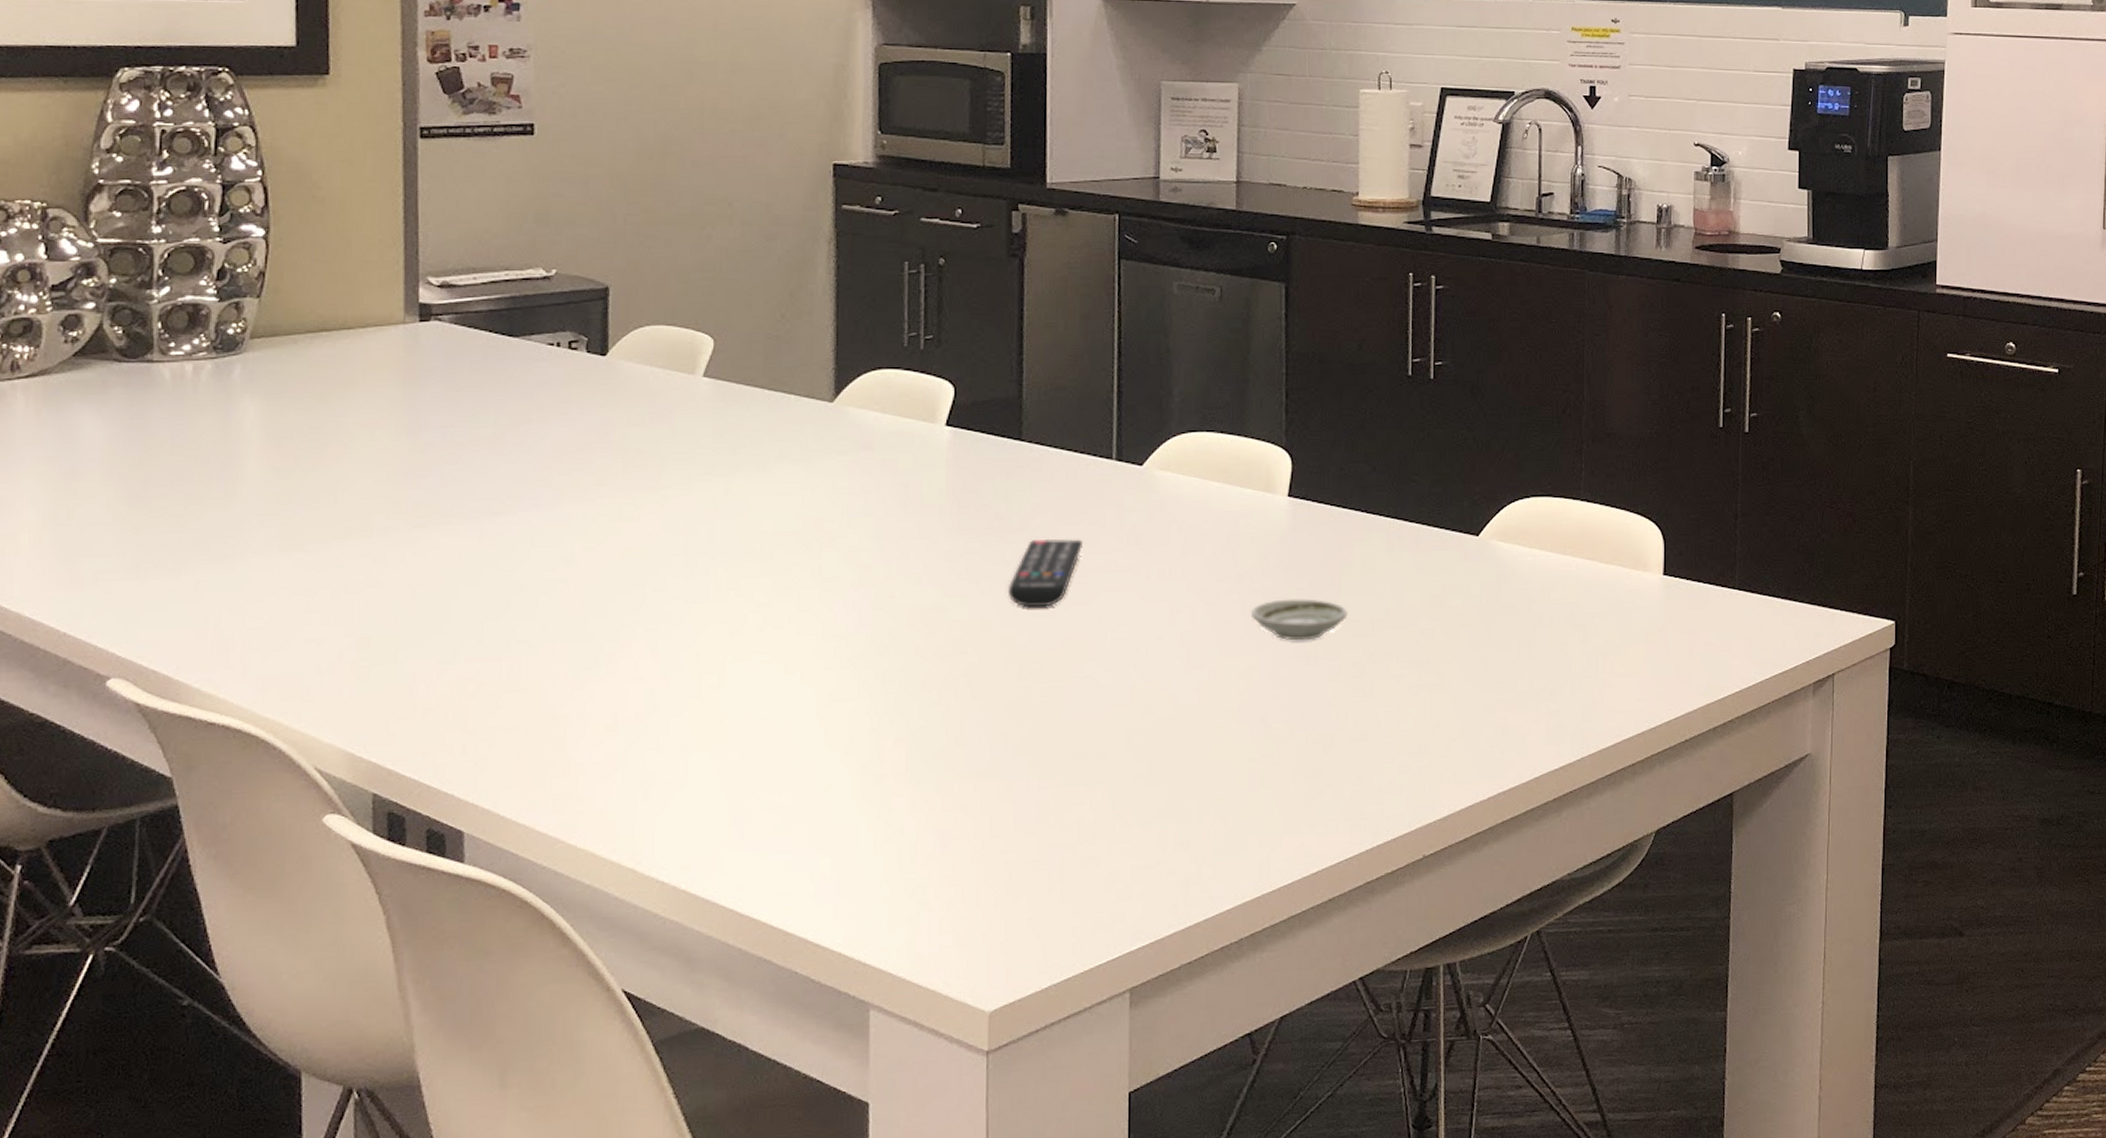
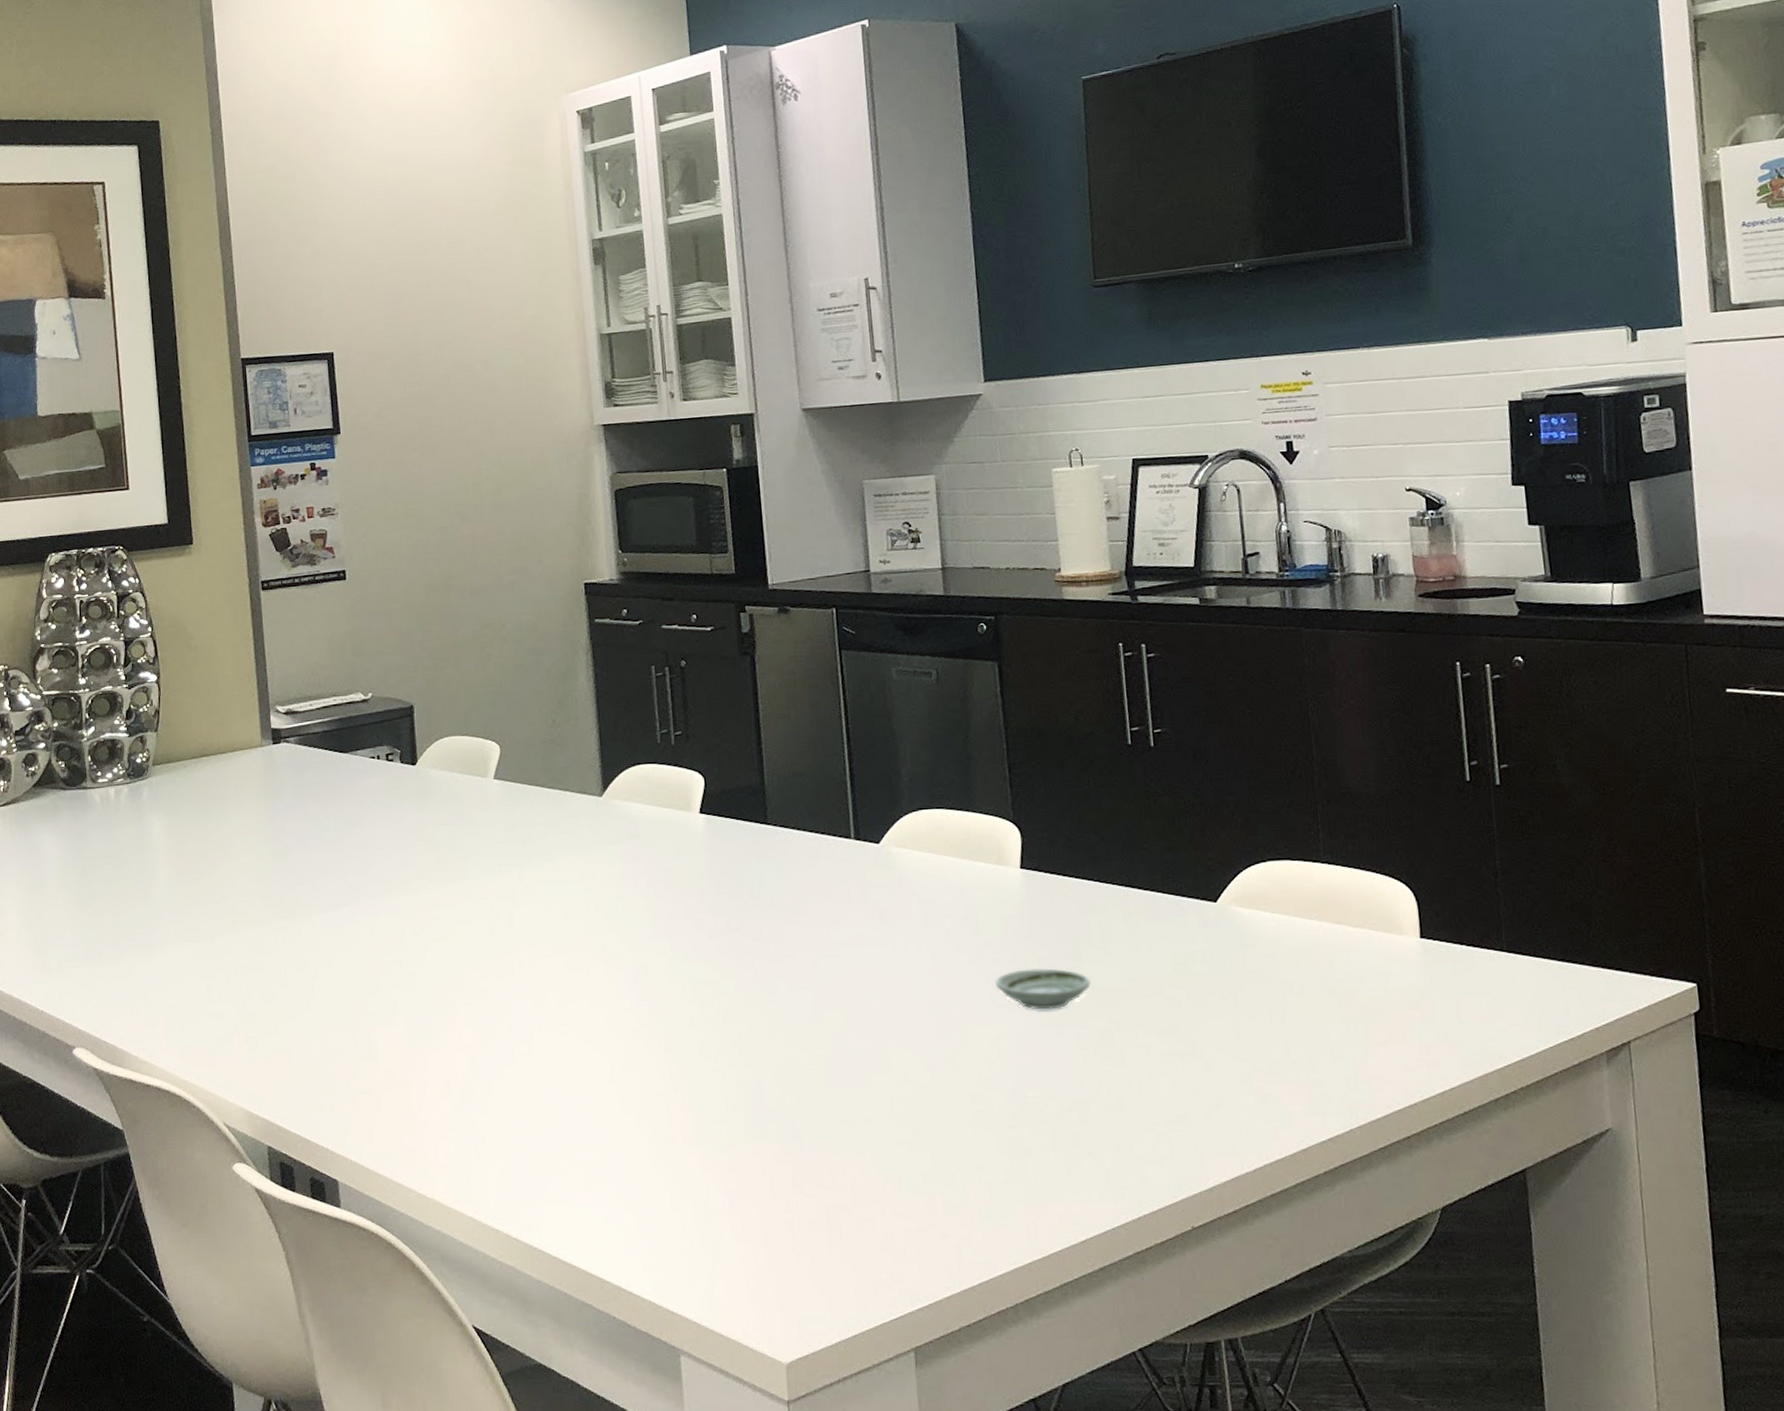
remote control: present [1007,538,1082,608] -> none [767,915,831,980]

